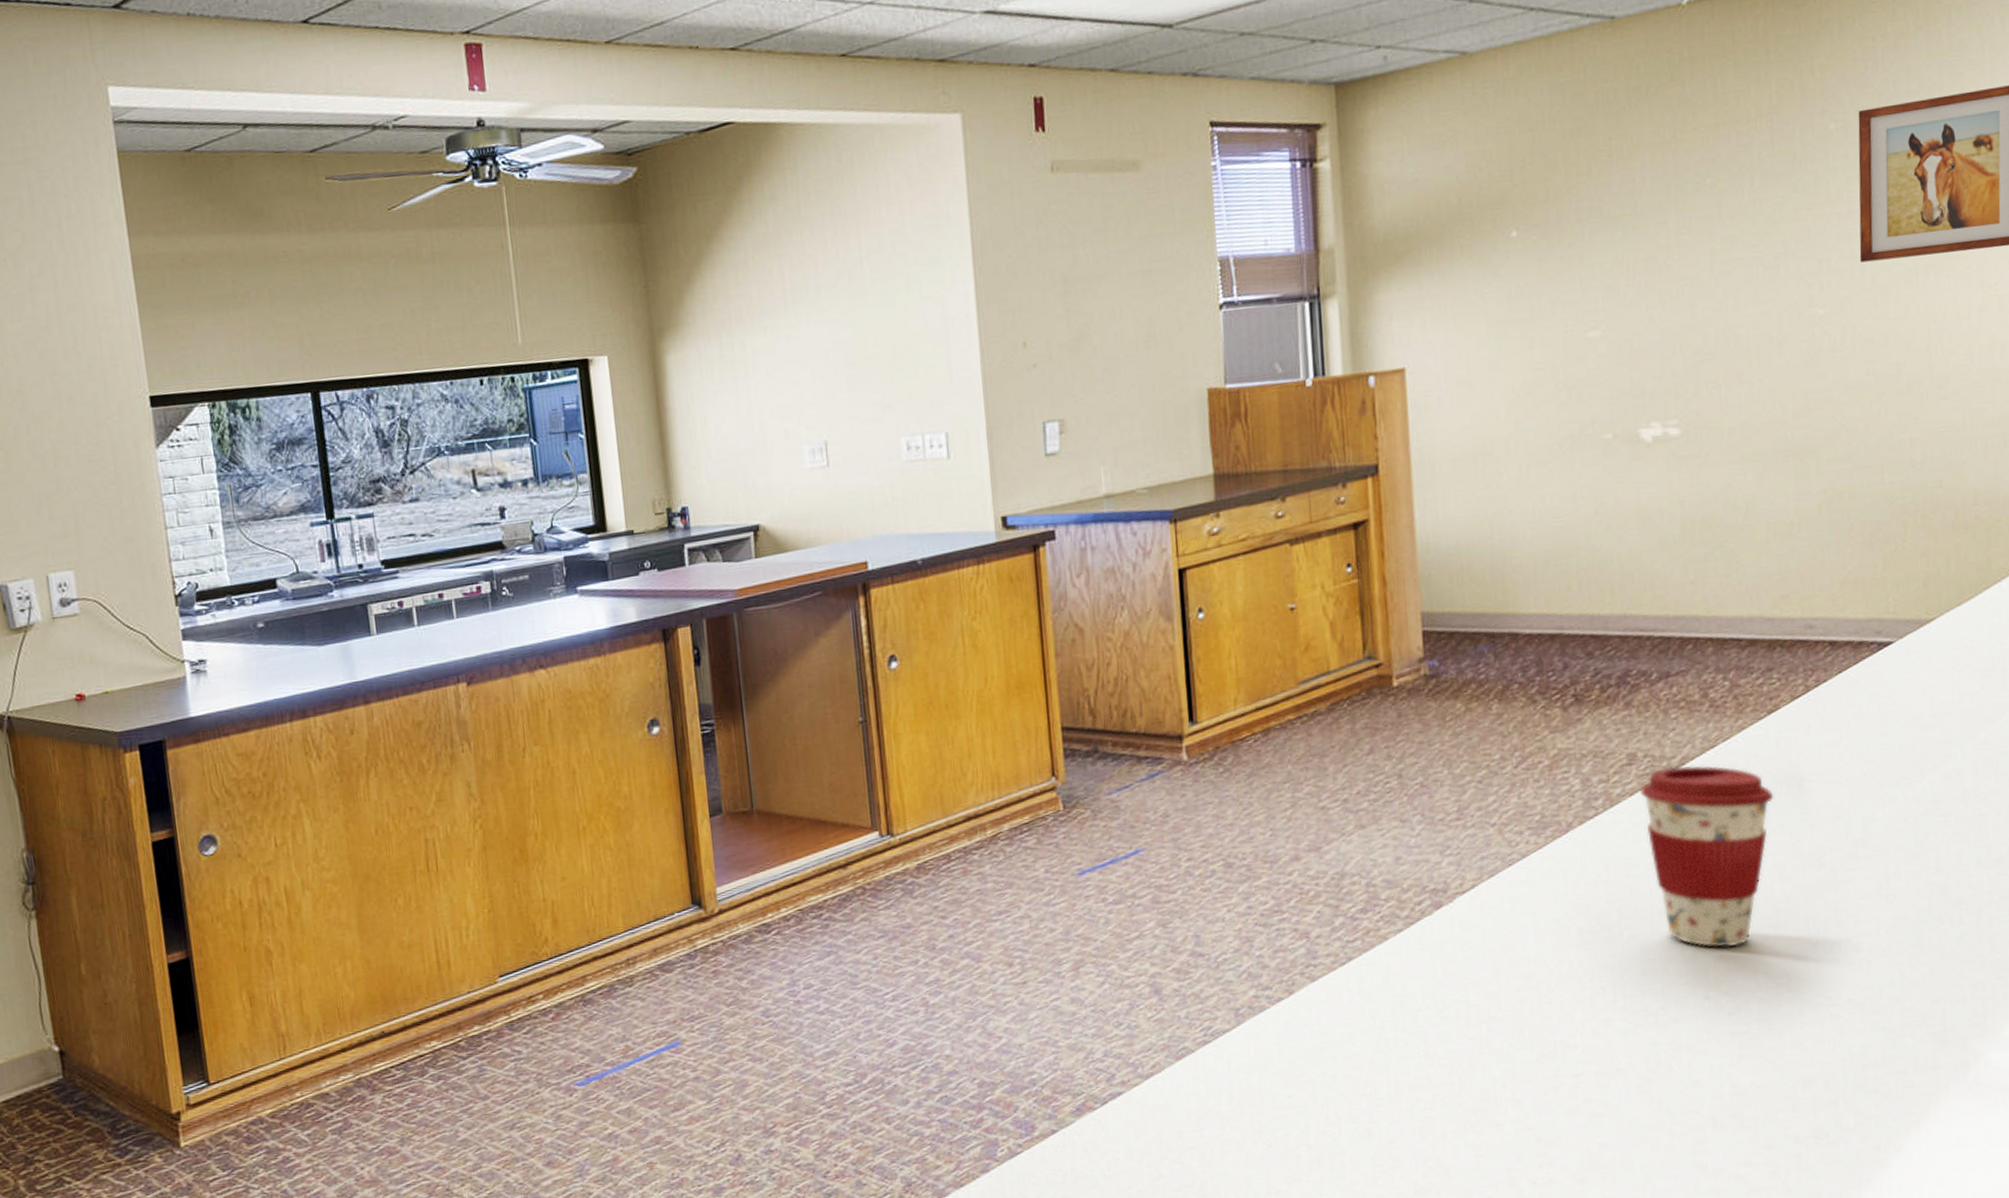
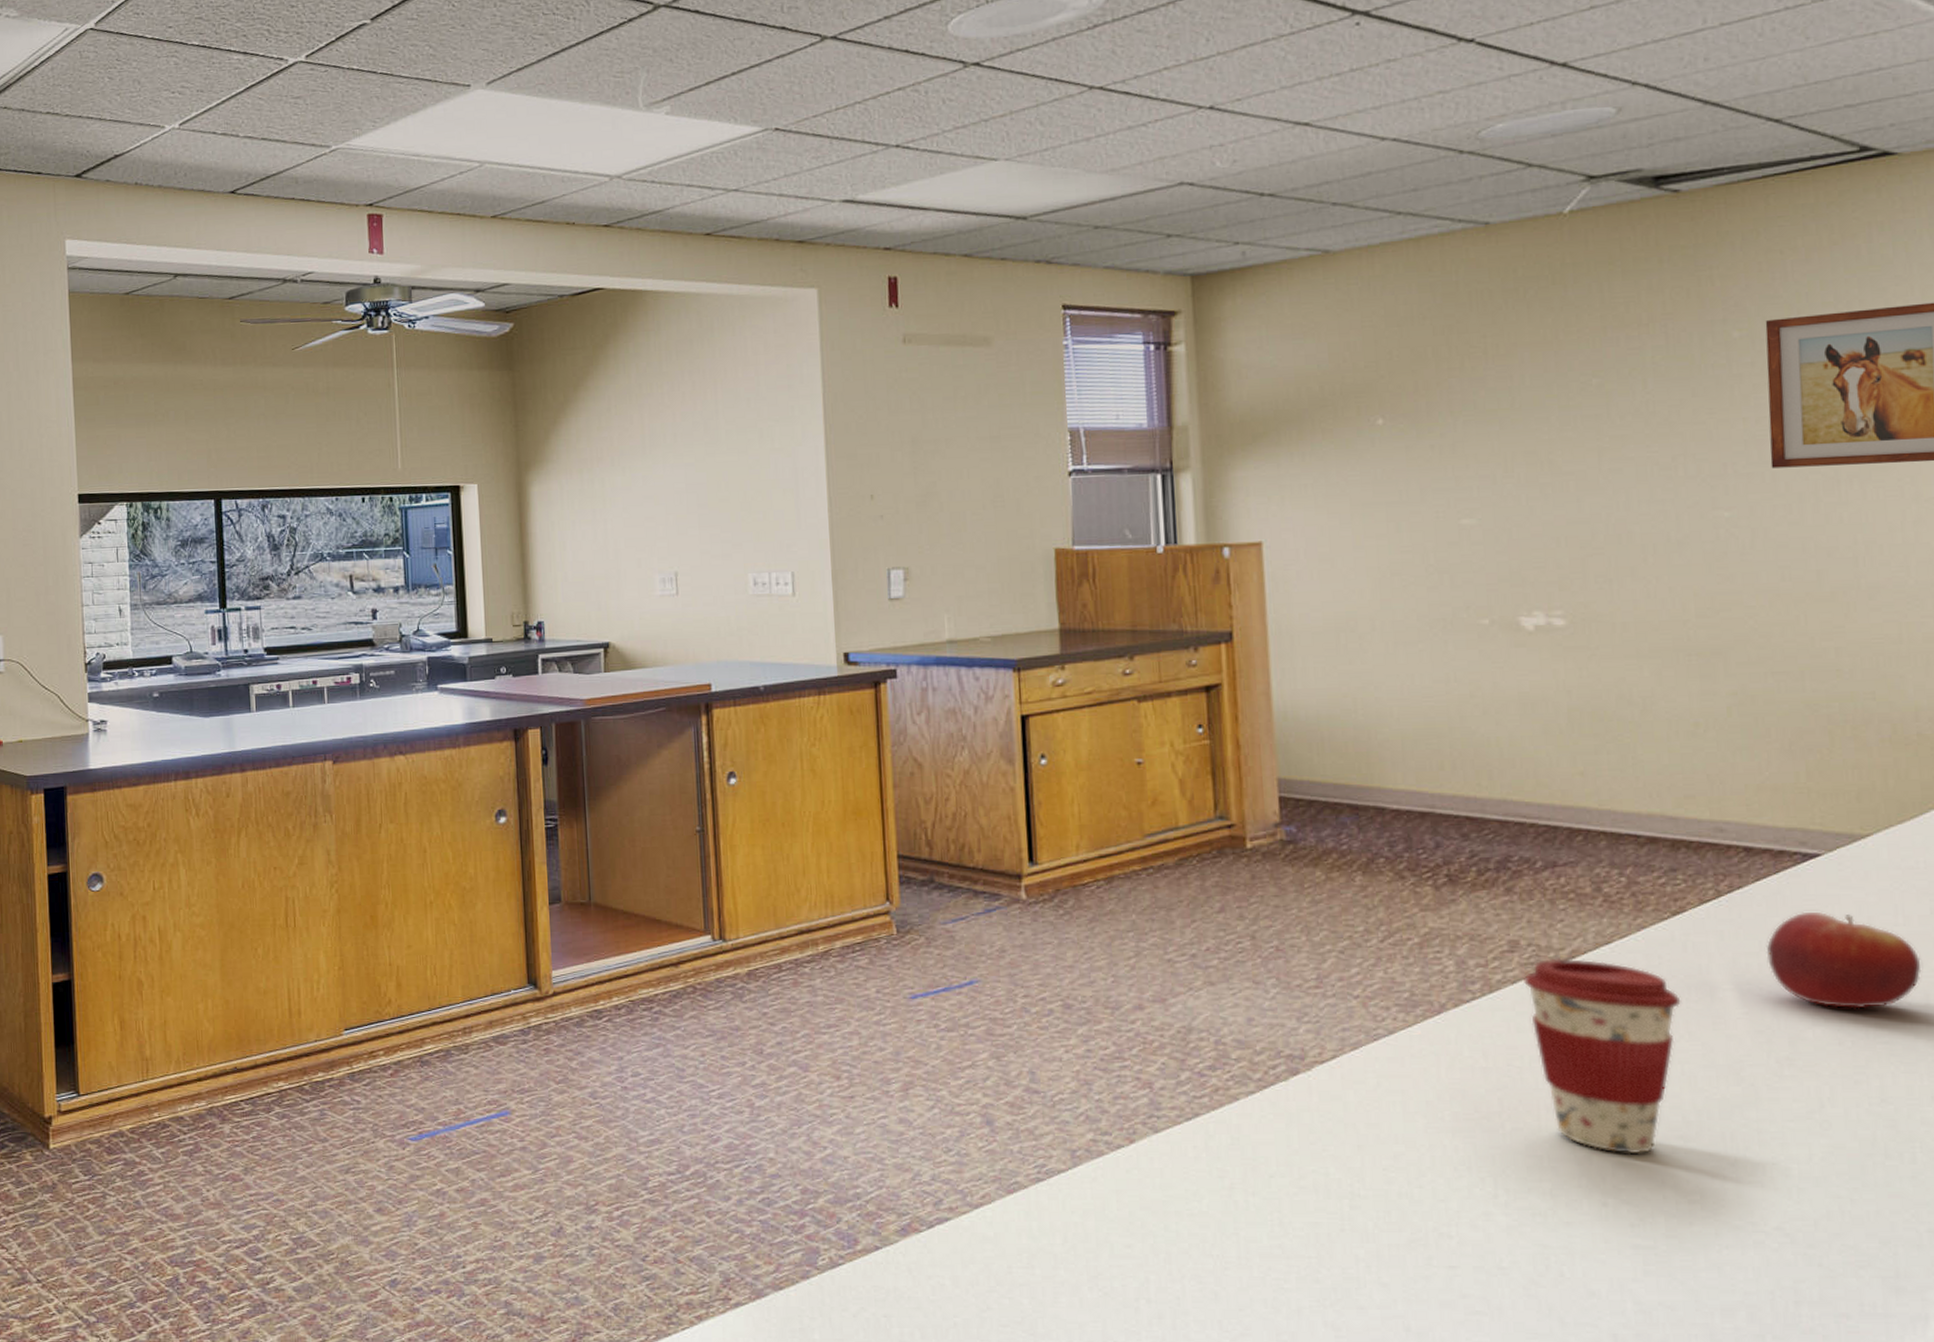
fruit: none [1845,697,1973,788] -> present [1765,911,1922,1009]

